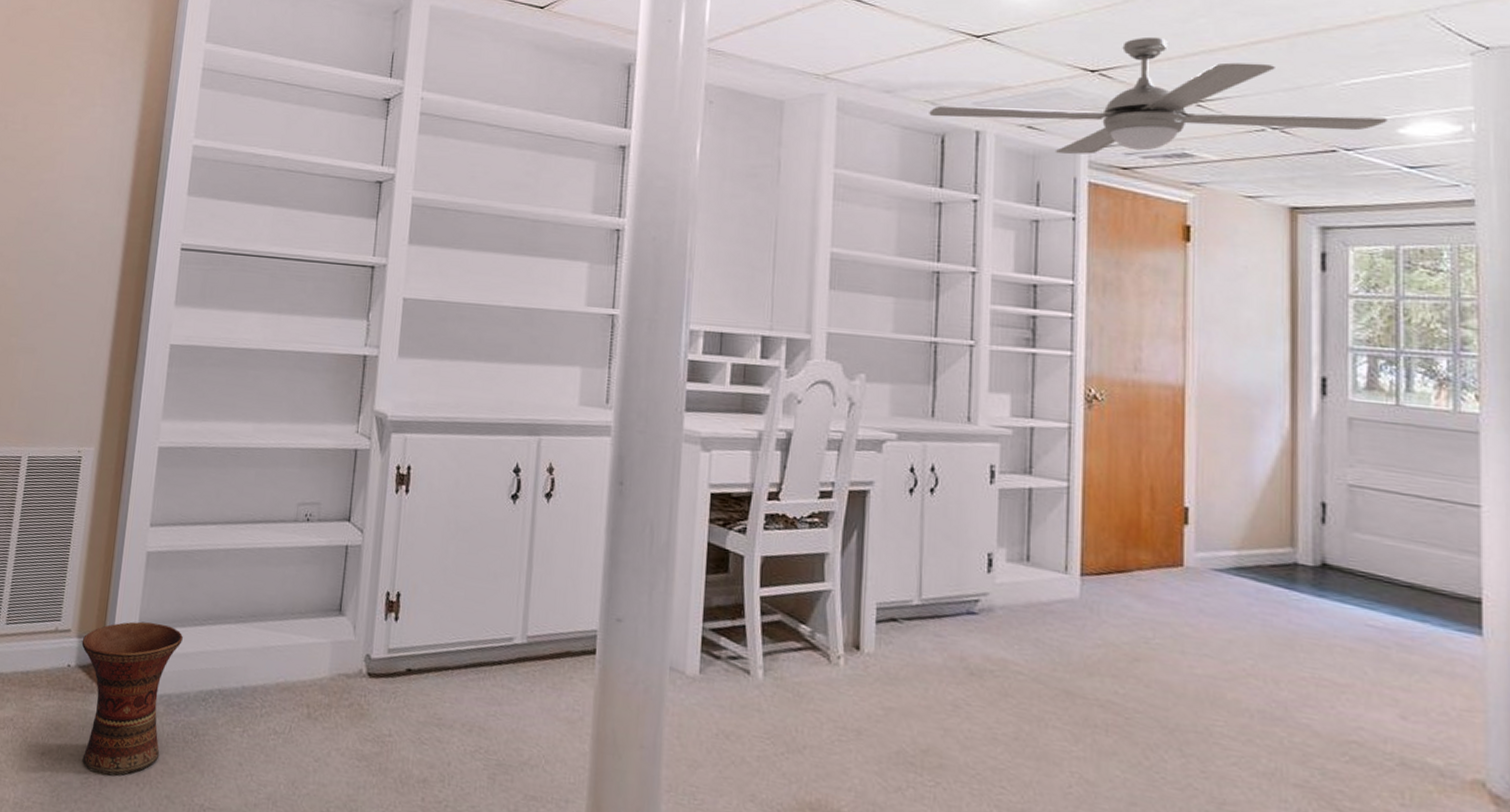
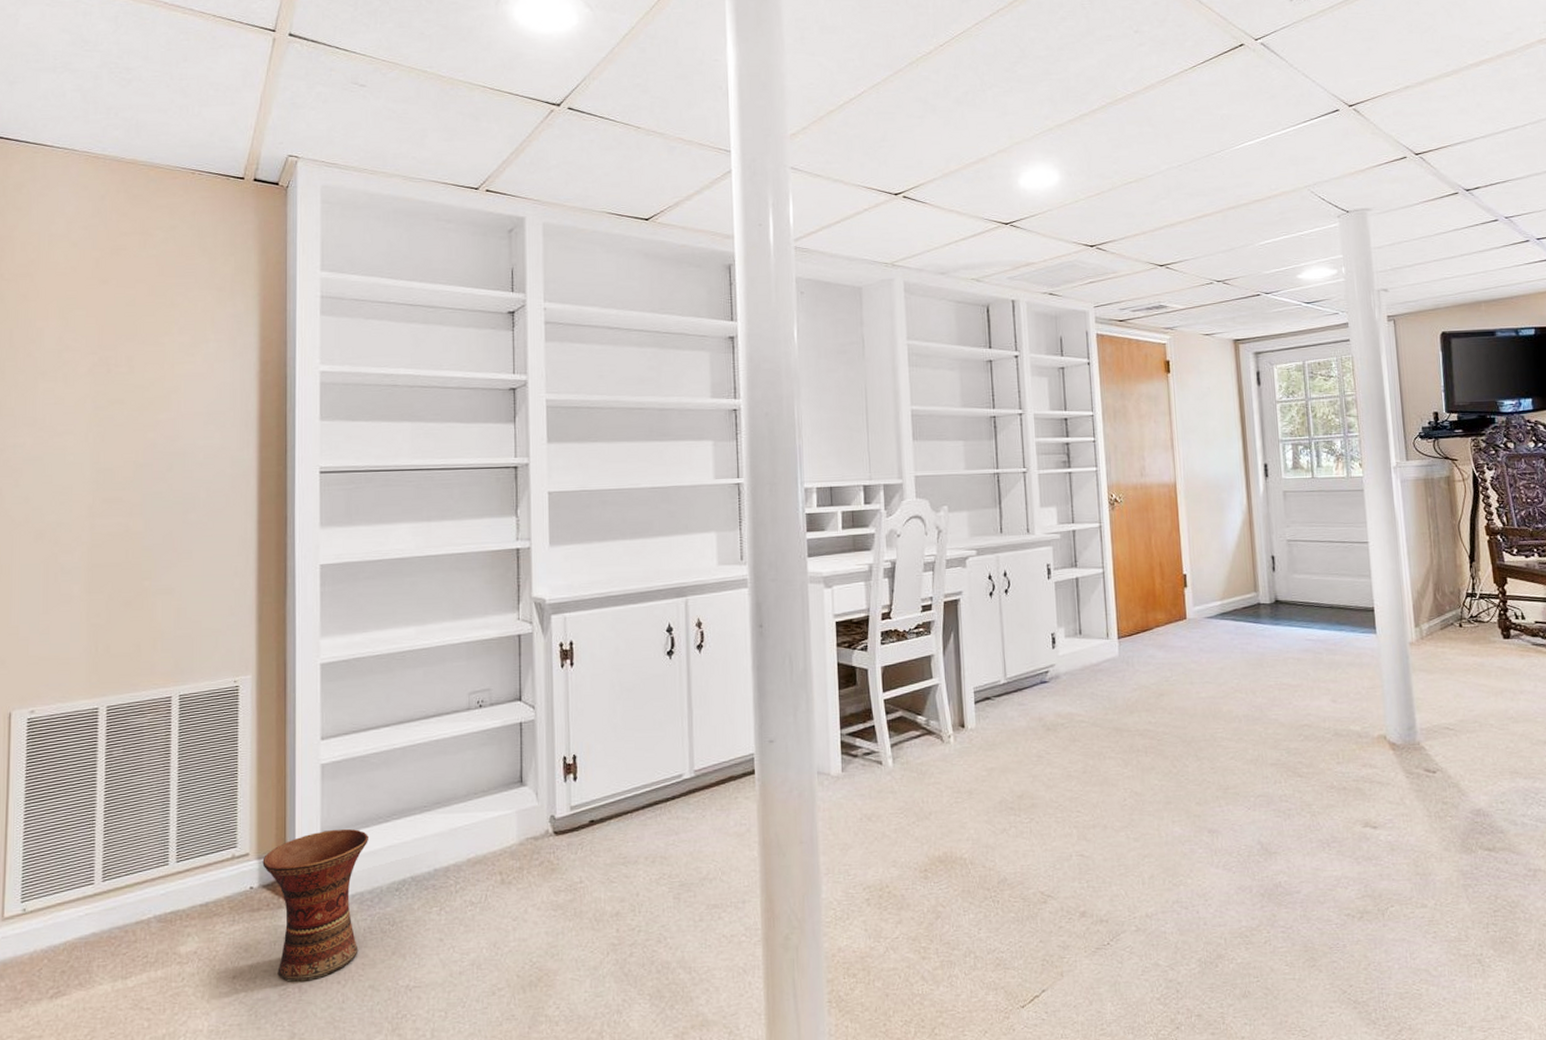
electric fan: present [929,36,1387,154] -> none [975,216,1290,313]

